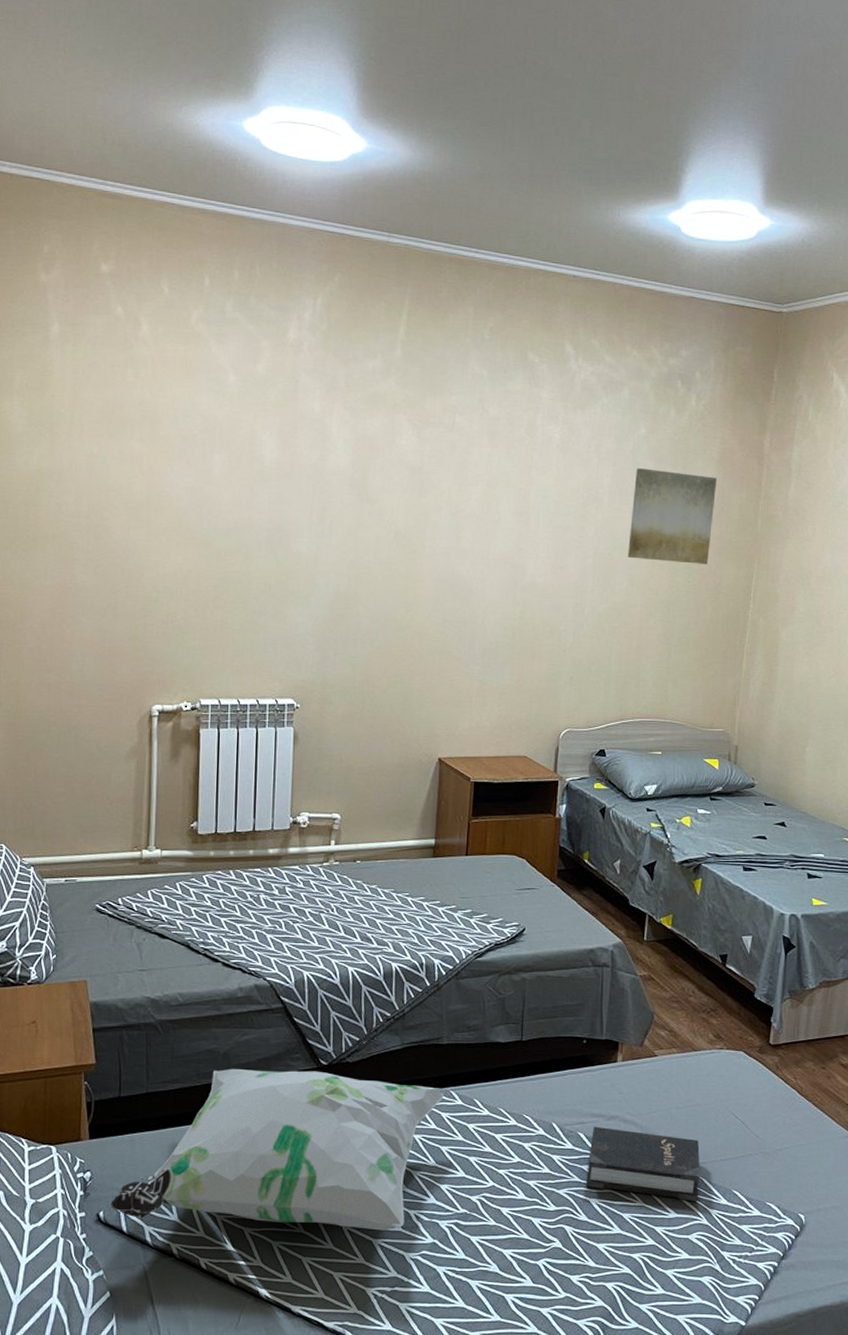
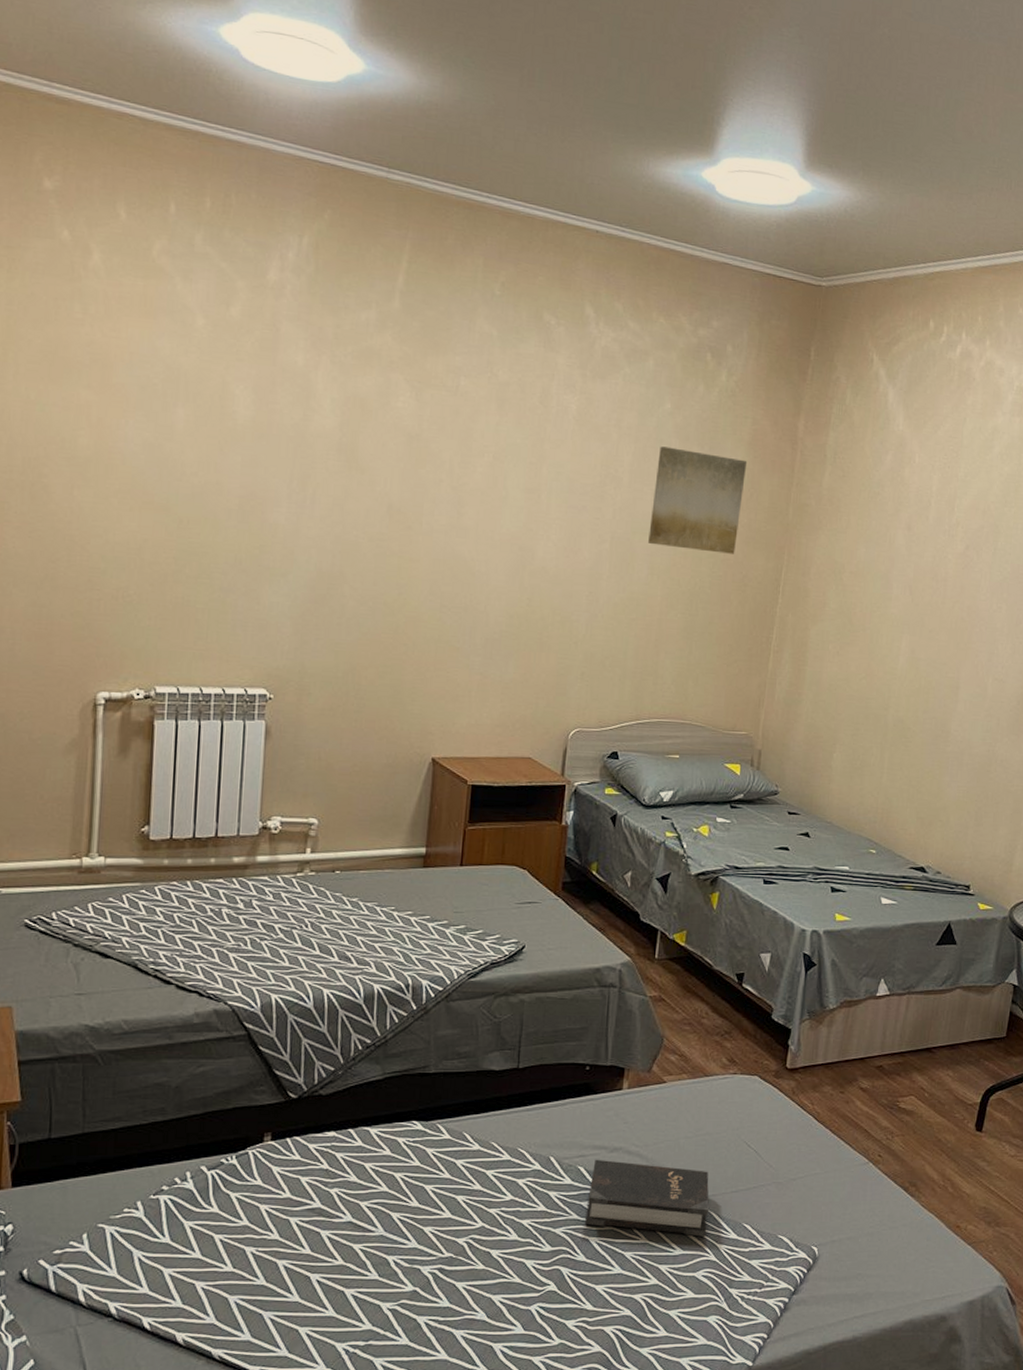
decorative pillow: present [110,1068,444,1231] -> none [36,1103,430,1280]

